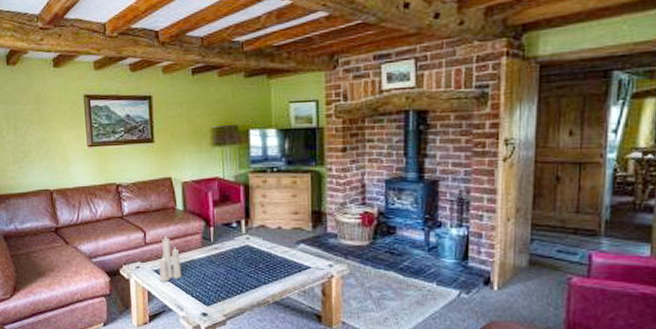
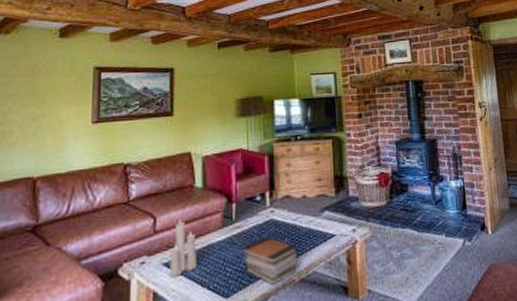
book stack: none [220,260,271,302] -> present [243,236,297,285]

